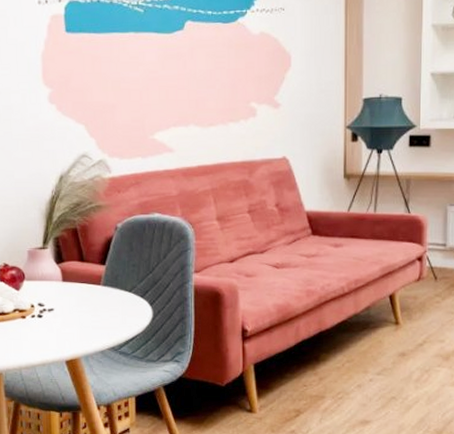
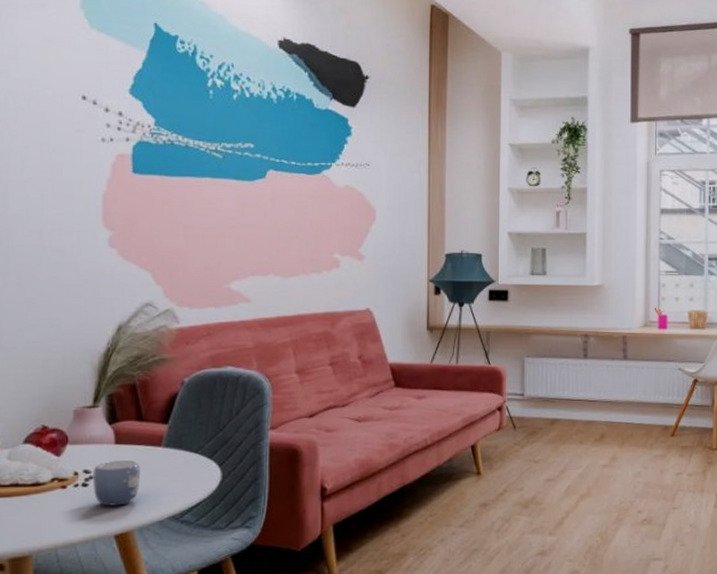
mug: none [45,295,85,336] -> present [92,459,141,506]

